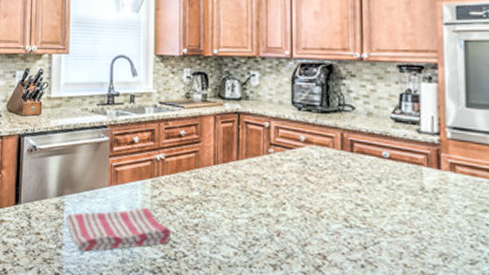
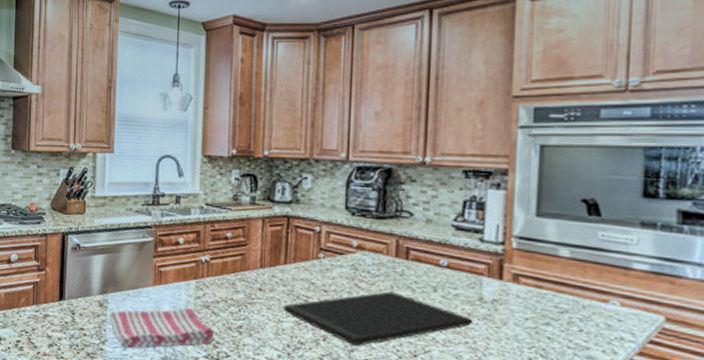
cutting board: none [237,184,417,240] -> present [283,291,473,346]

